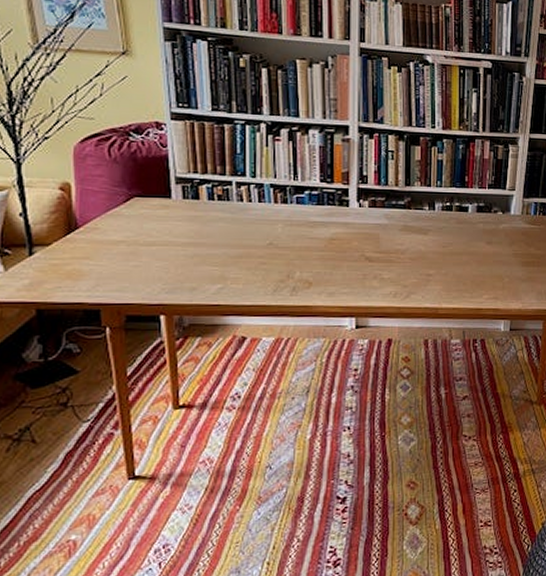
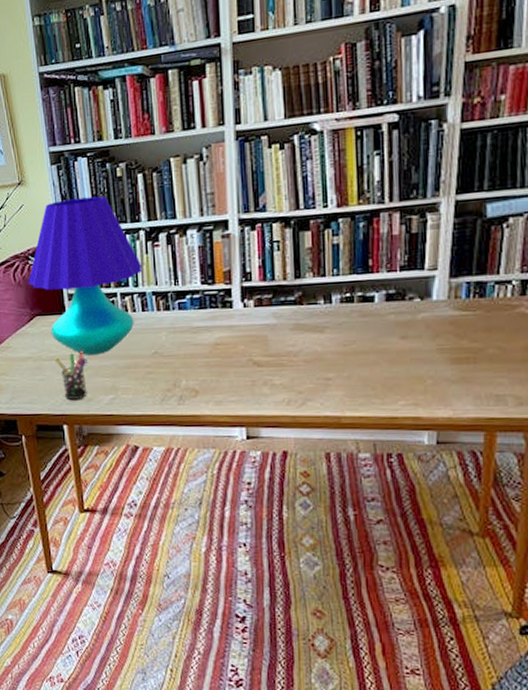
table lamp: none [127,79,262,242] -> present [28,196,143,355]
pen holder: none [154,237,194,288] -> present [54,350,87,400]

